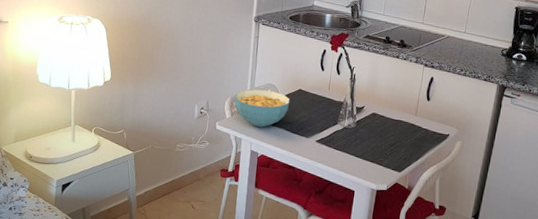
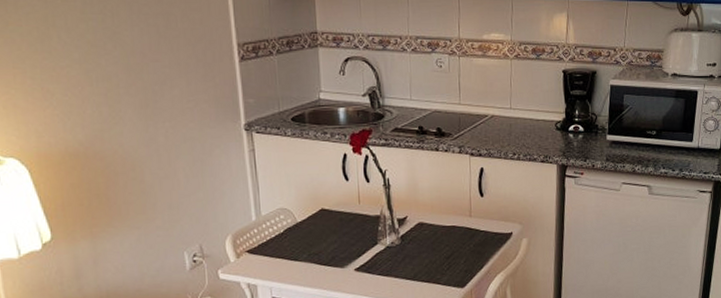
cereal bowl: present [233,89,291,127] -> none [236,216,312,266]

